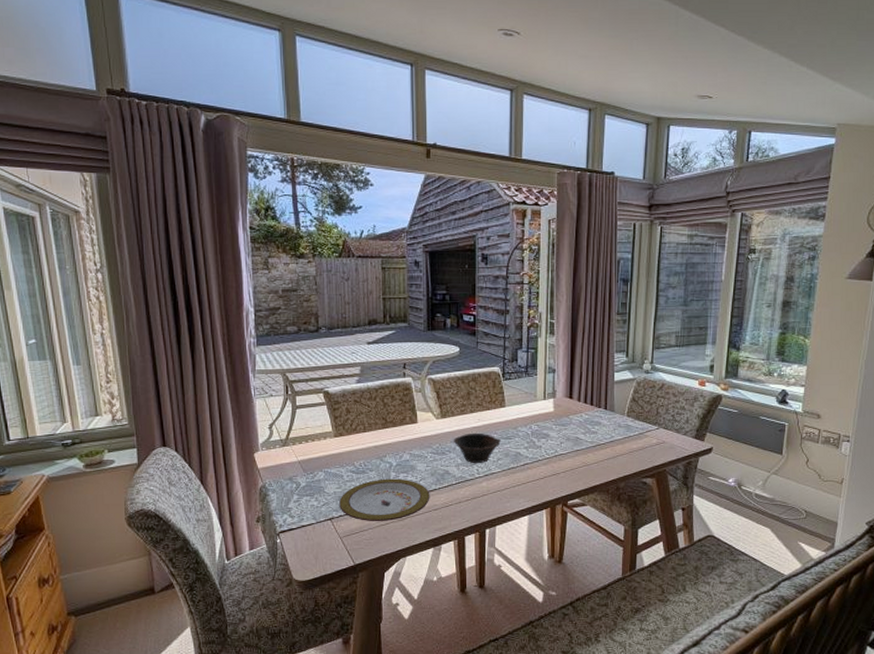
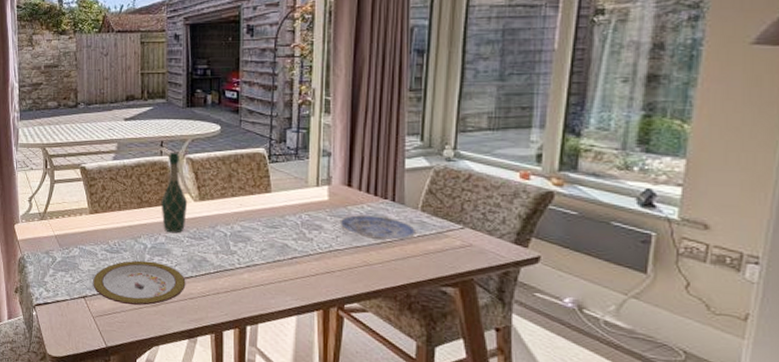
wine bottle: none [405,373,431,450] -> present [161,152,188,233]
bowl: present [453,432,501,464] -> none [212,218,265,253]
plate: none [563,423,624,442] -> present [339,215,417,240]

